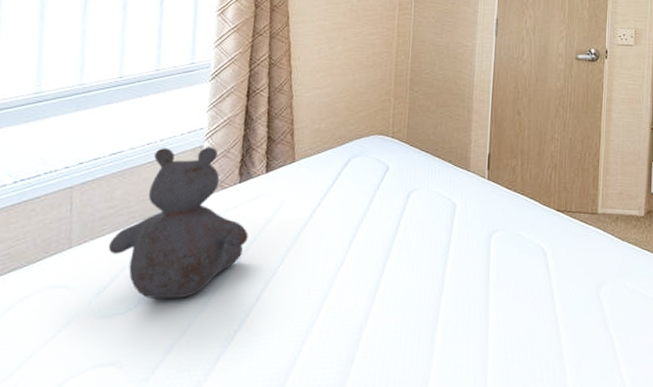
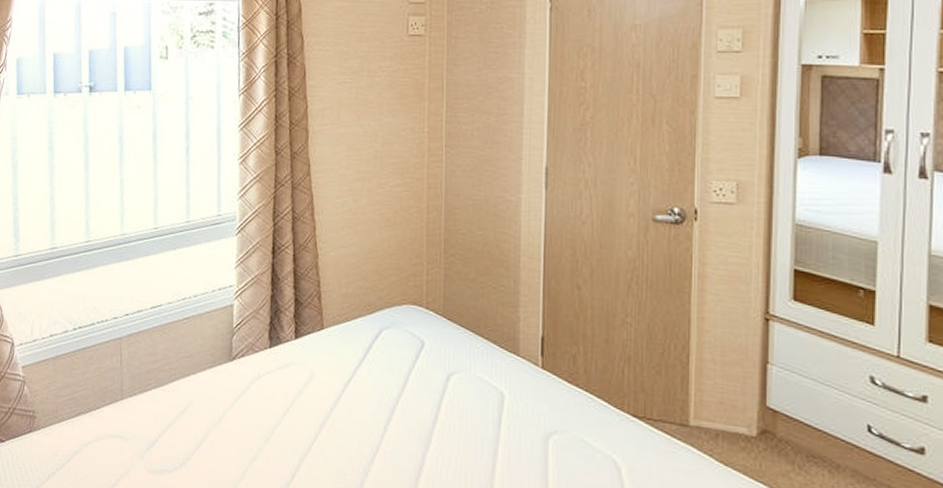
teddy bear: present [108,147,249,300] -> none [154,304,281,464]

